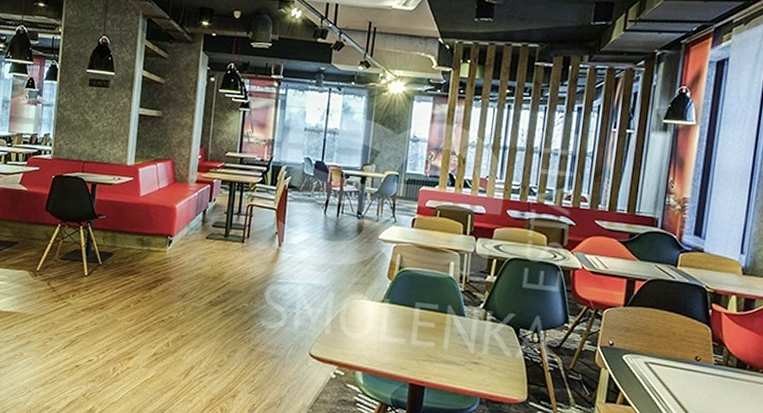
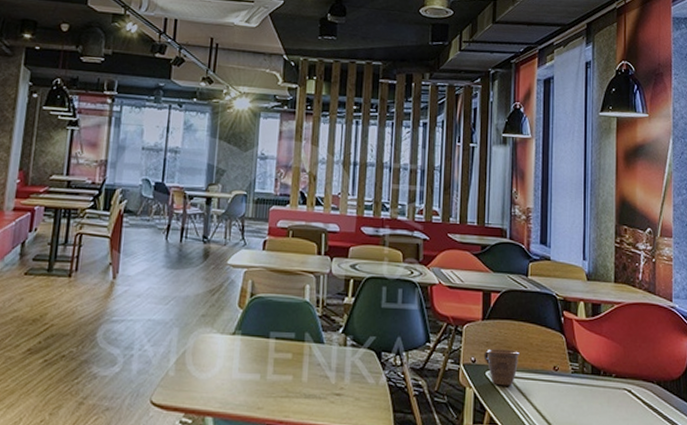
mug: none [622,334,660,371] -> present [483,348,520,386]

